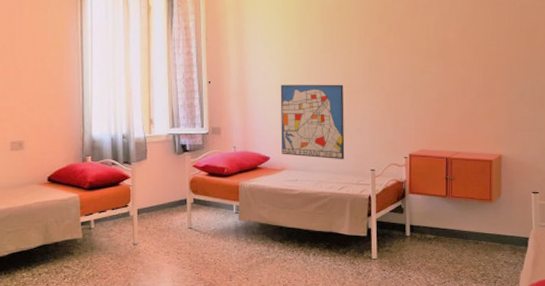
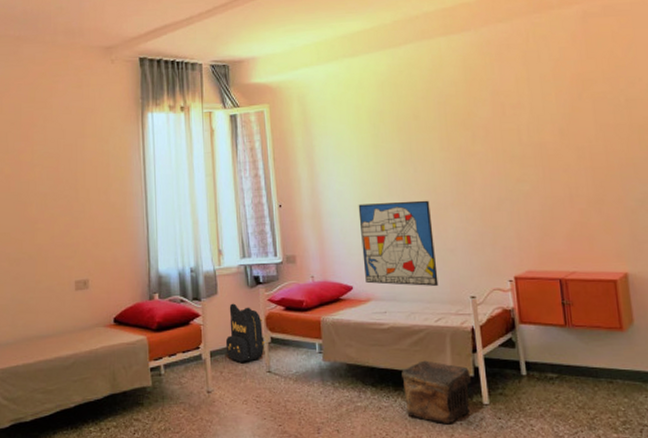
backpack: none [152,168,190,219] -> present [225,303,267,362]
pouch: none [306,222,364,275] -> present [401,360,471,425]

